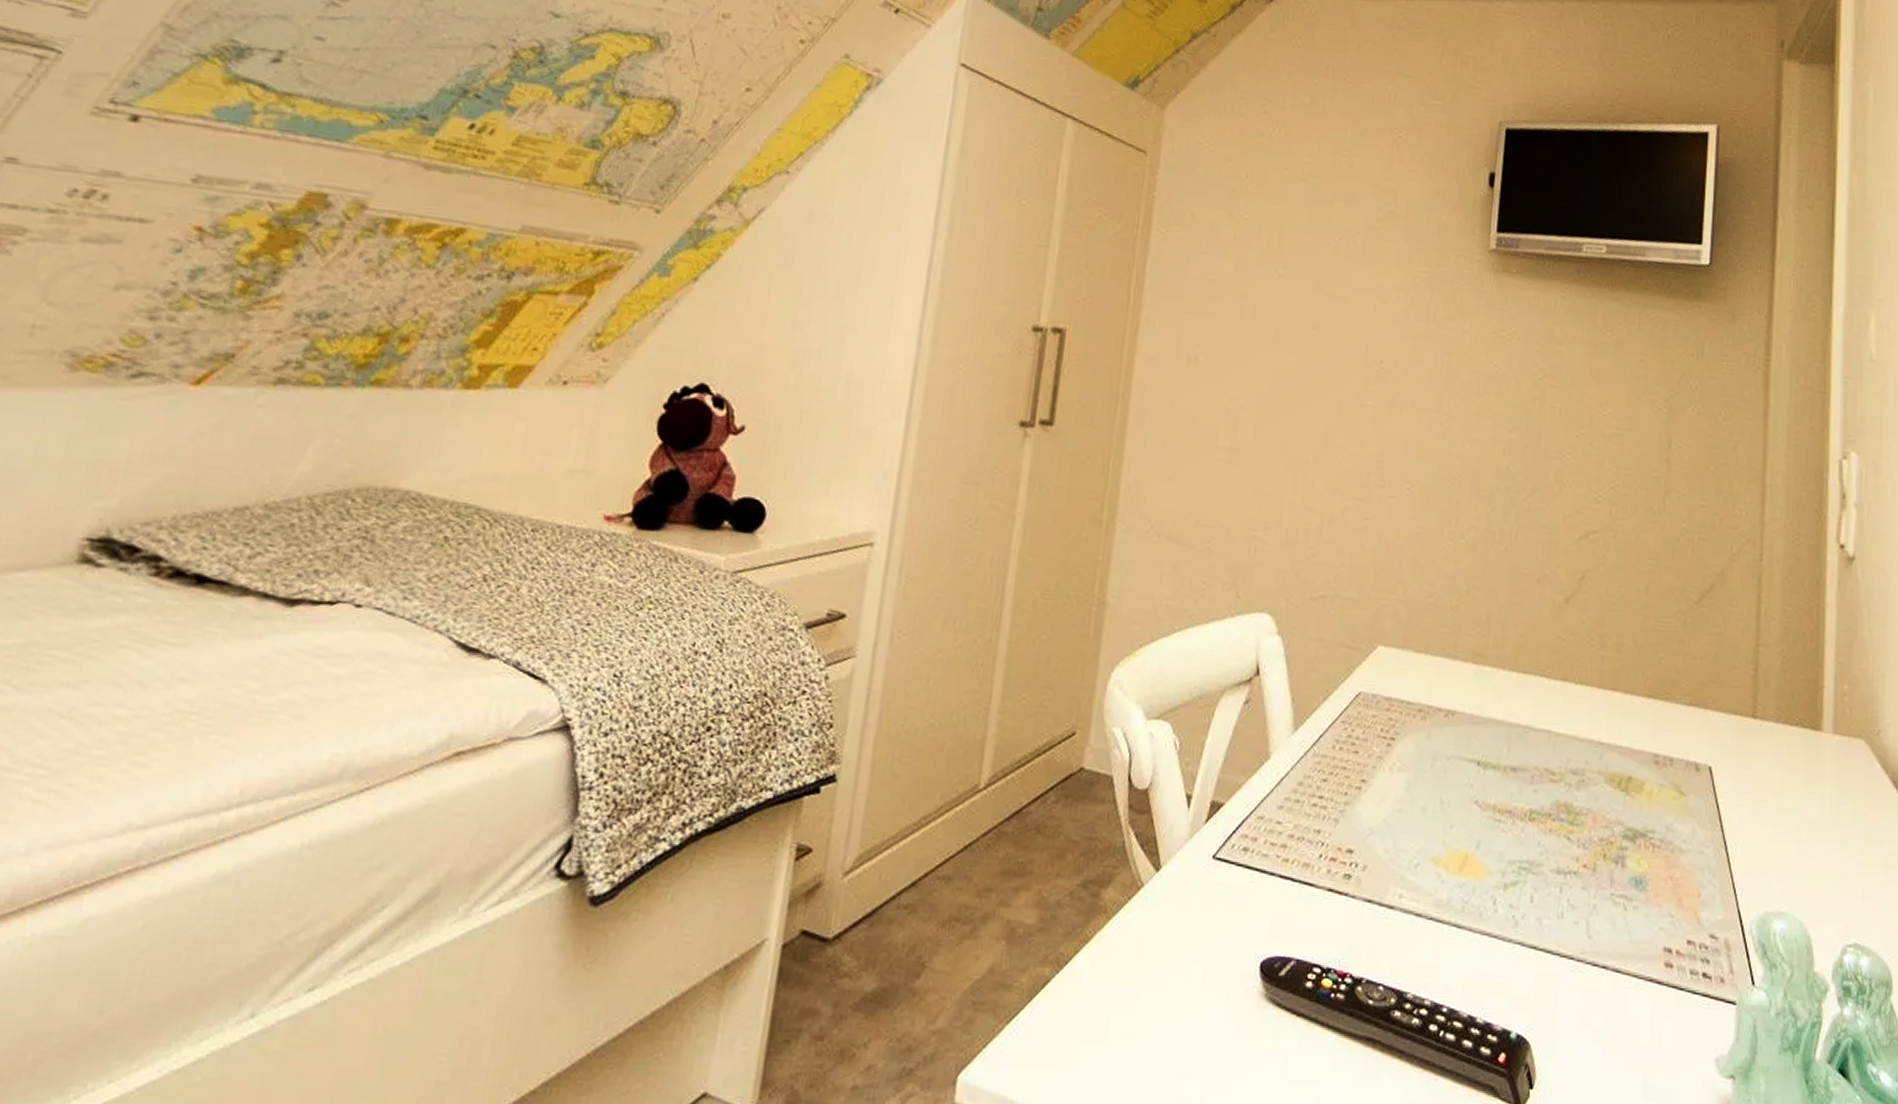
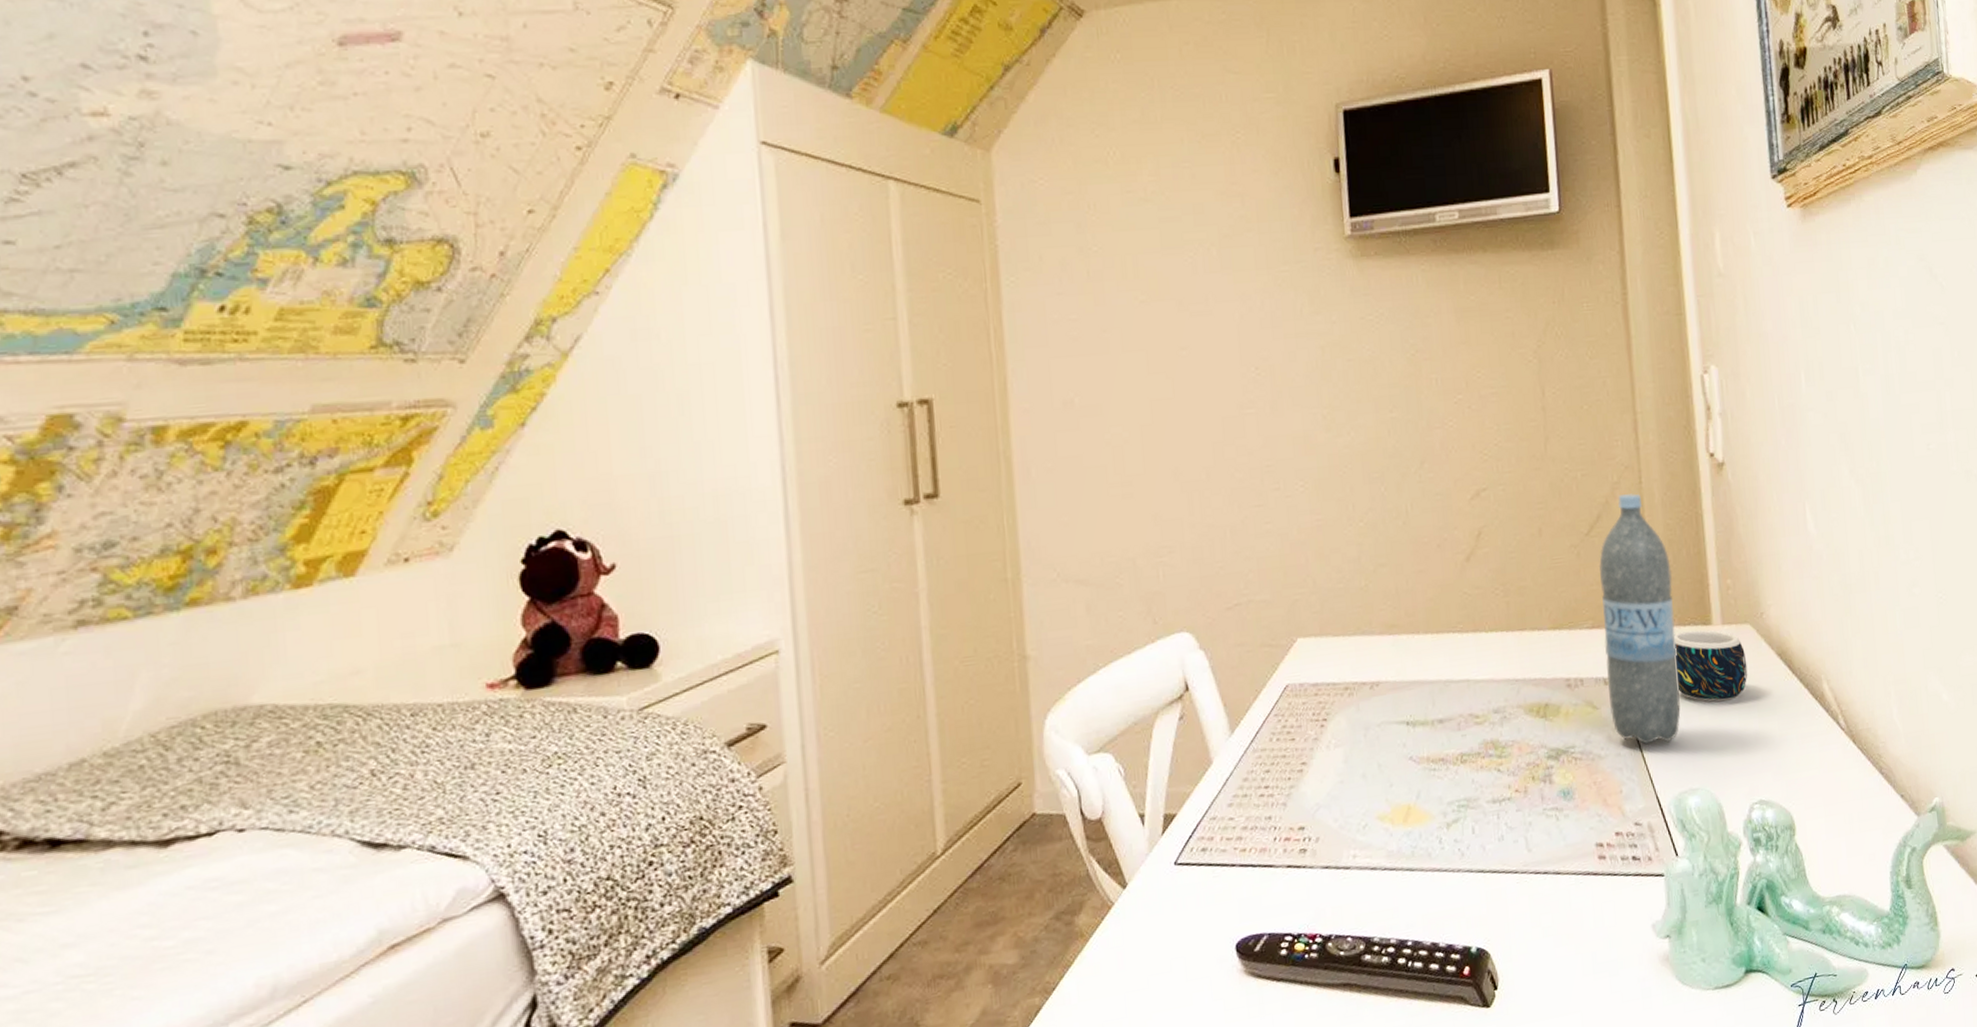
water bottle: none [1699,568,1784,852] -> present [1598,493,1681,745]
mug: none [1776,731,1857,821] -> present [1674,629,1748,702]

